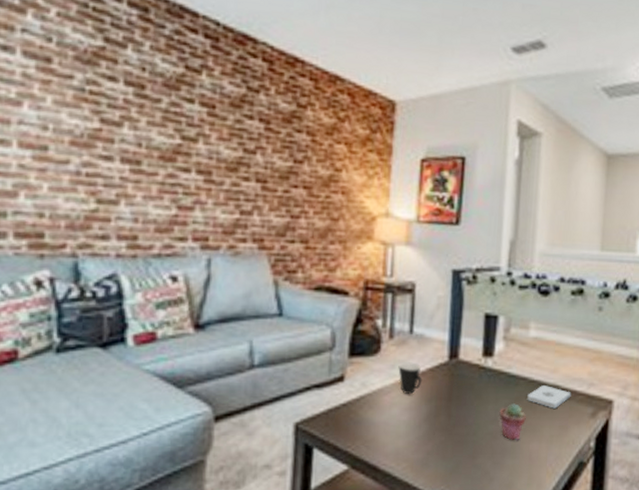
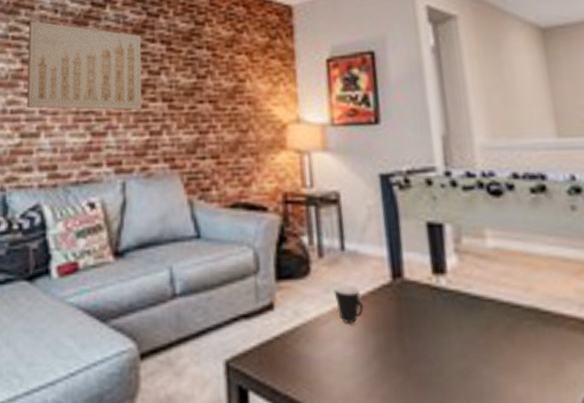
wall art: none [105,76,238,188] -> present [27,21,142,110]
potted succulent: present [499,403,526,441] -> none [466,333,504,383]
notepad: present [527,385,571,409] -> none [499,308,559,339]

